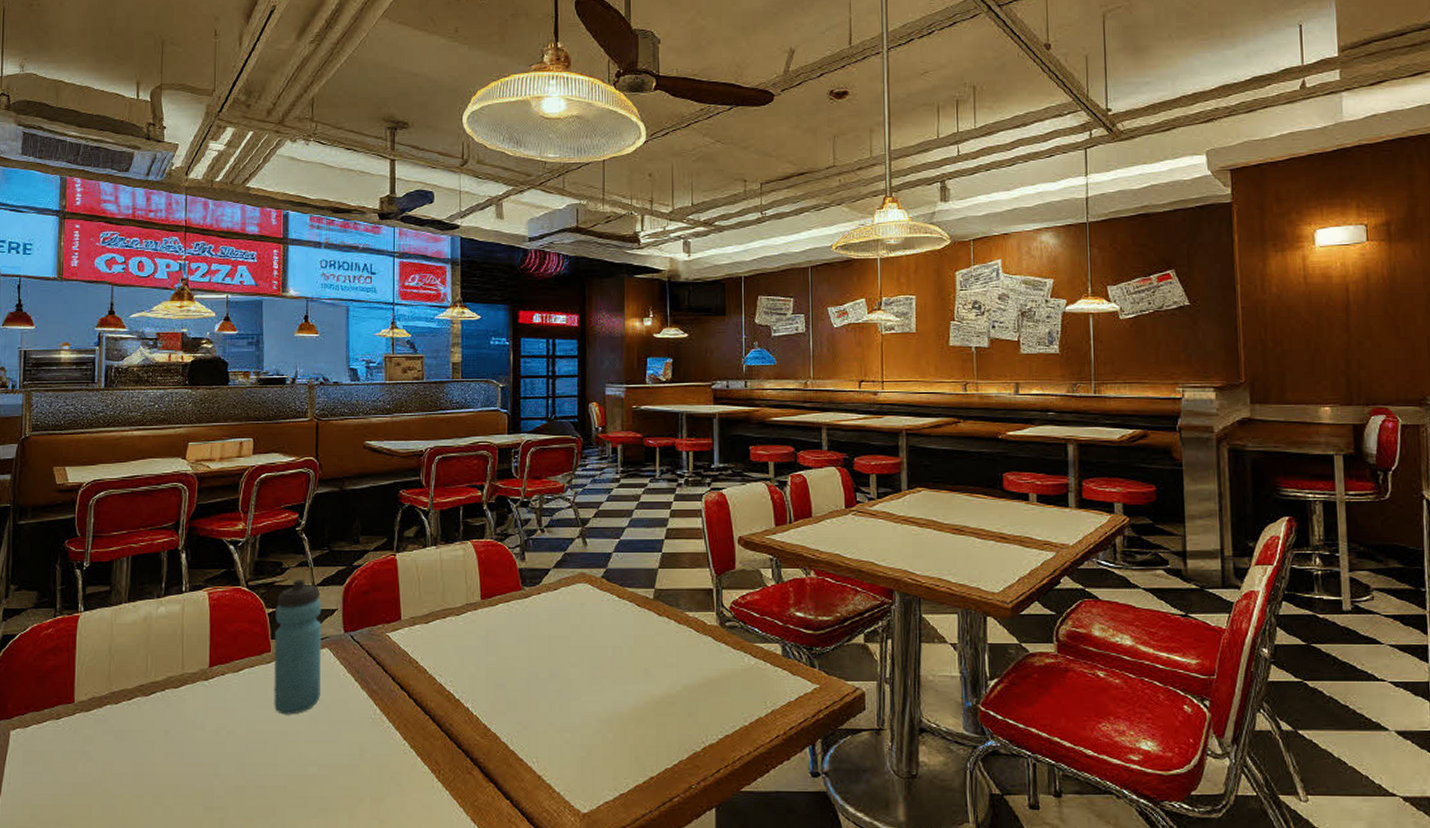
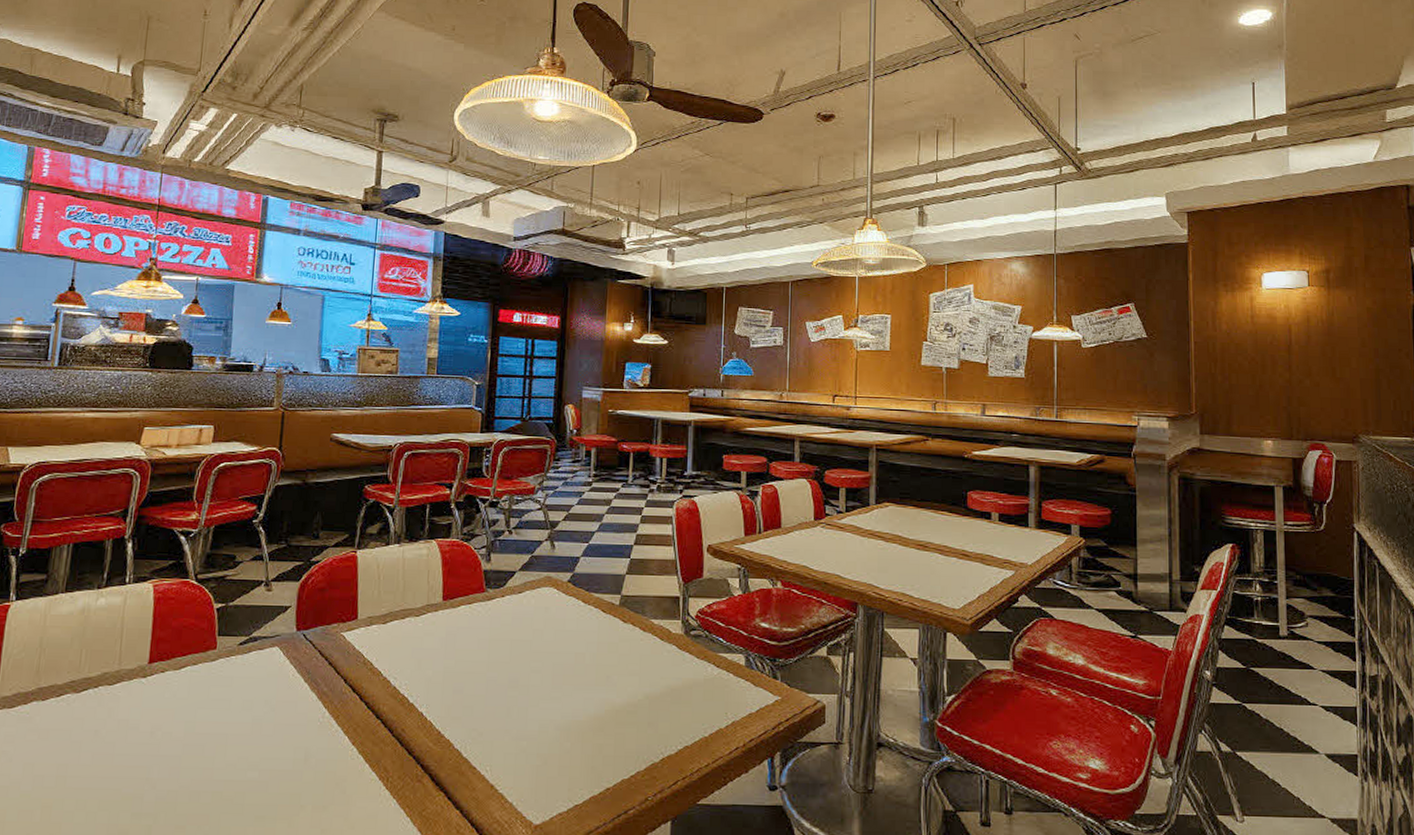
water bottle: present [274,578,322,715] -> none [215,573,275,716]

